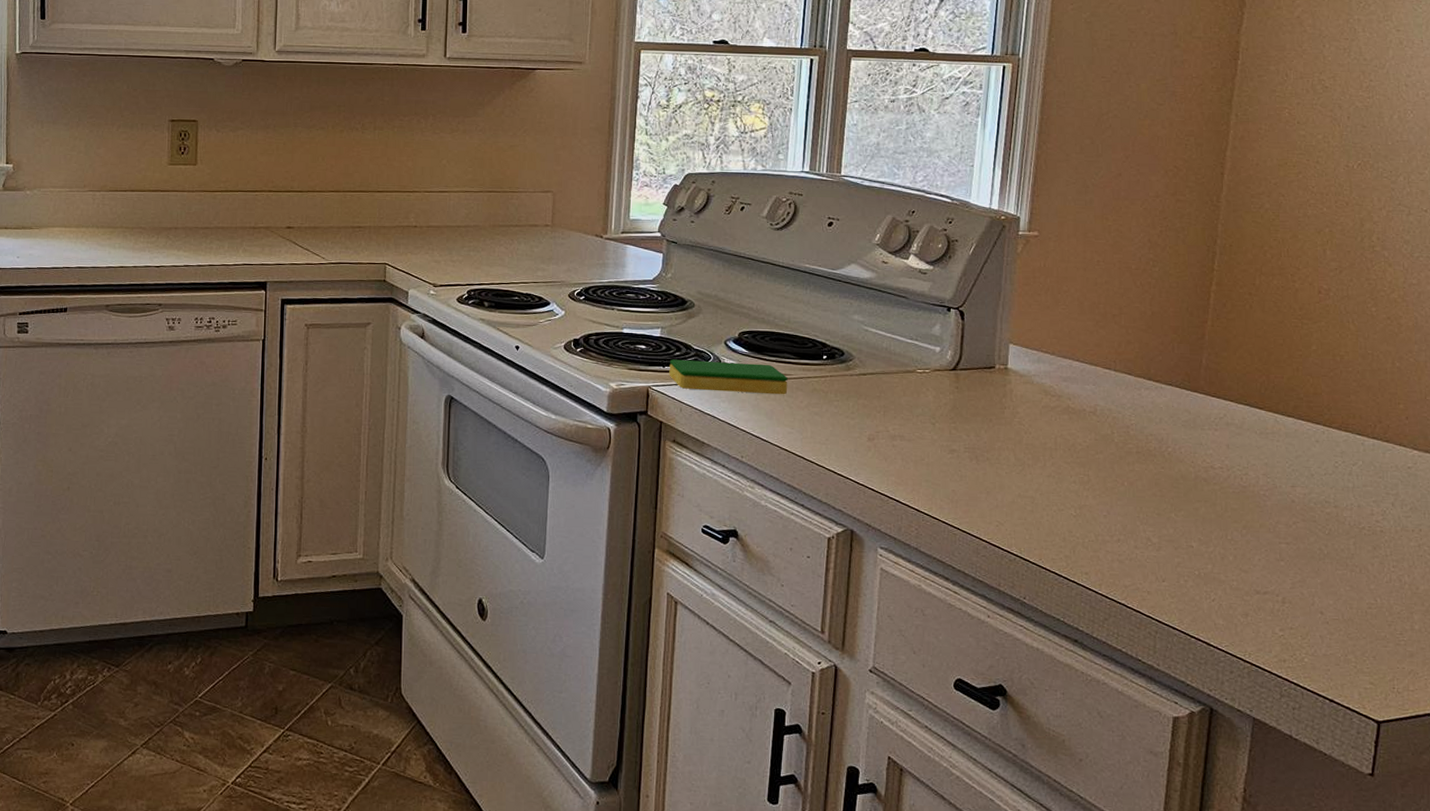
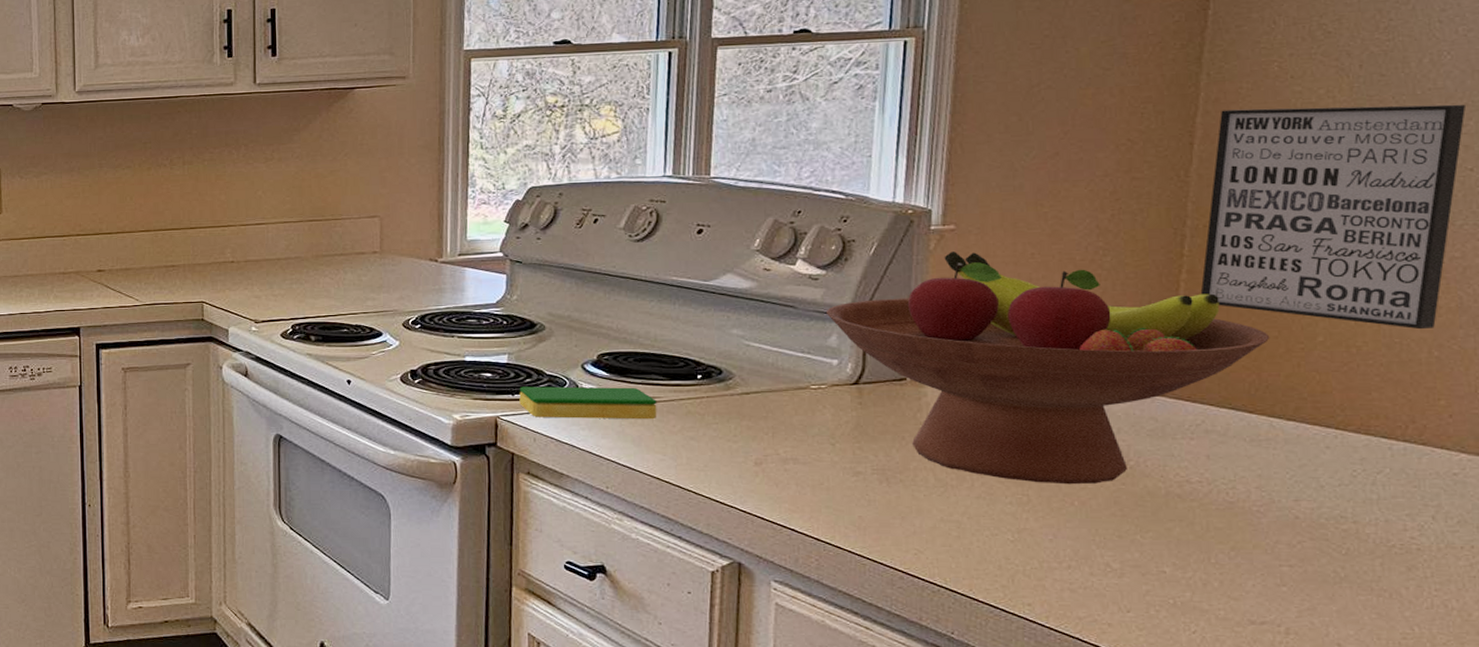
fruit bowl: none [933,255,1277,467] -> present [827,252,1270,485]
wall art: none [1226,147,1423,344] -> present [1200,104,1466,330]

